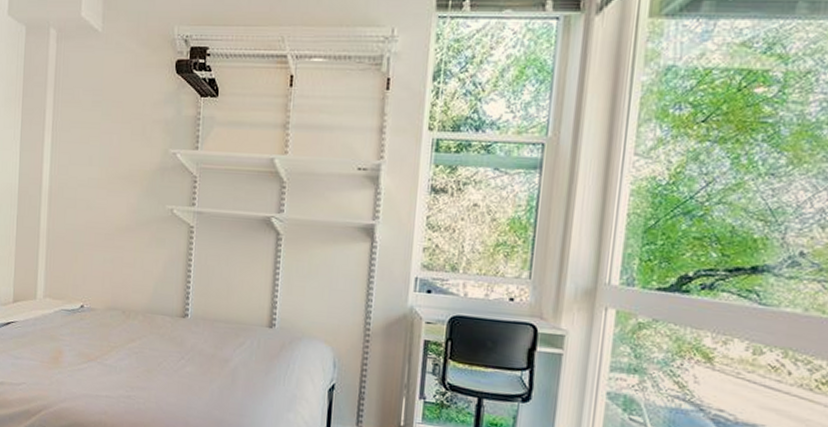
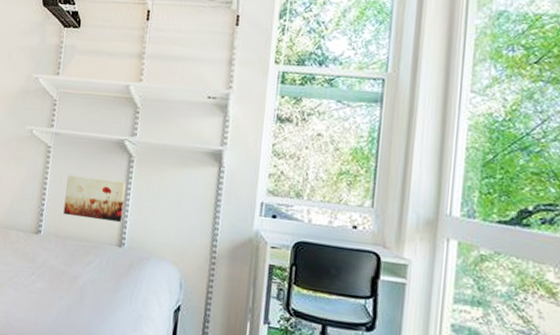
wall art: none [210,256,275,304] -> present [63,175,126,223]

